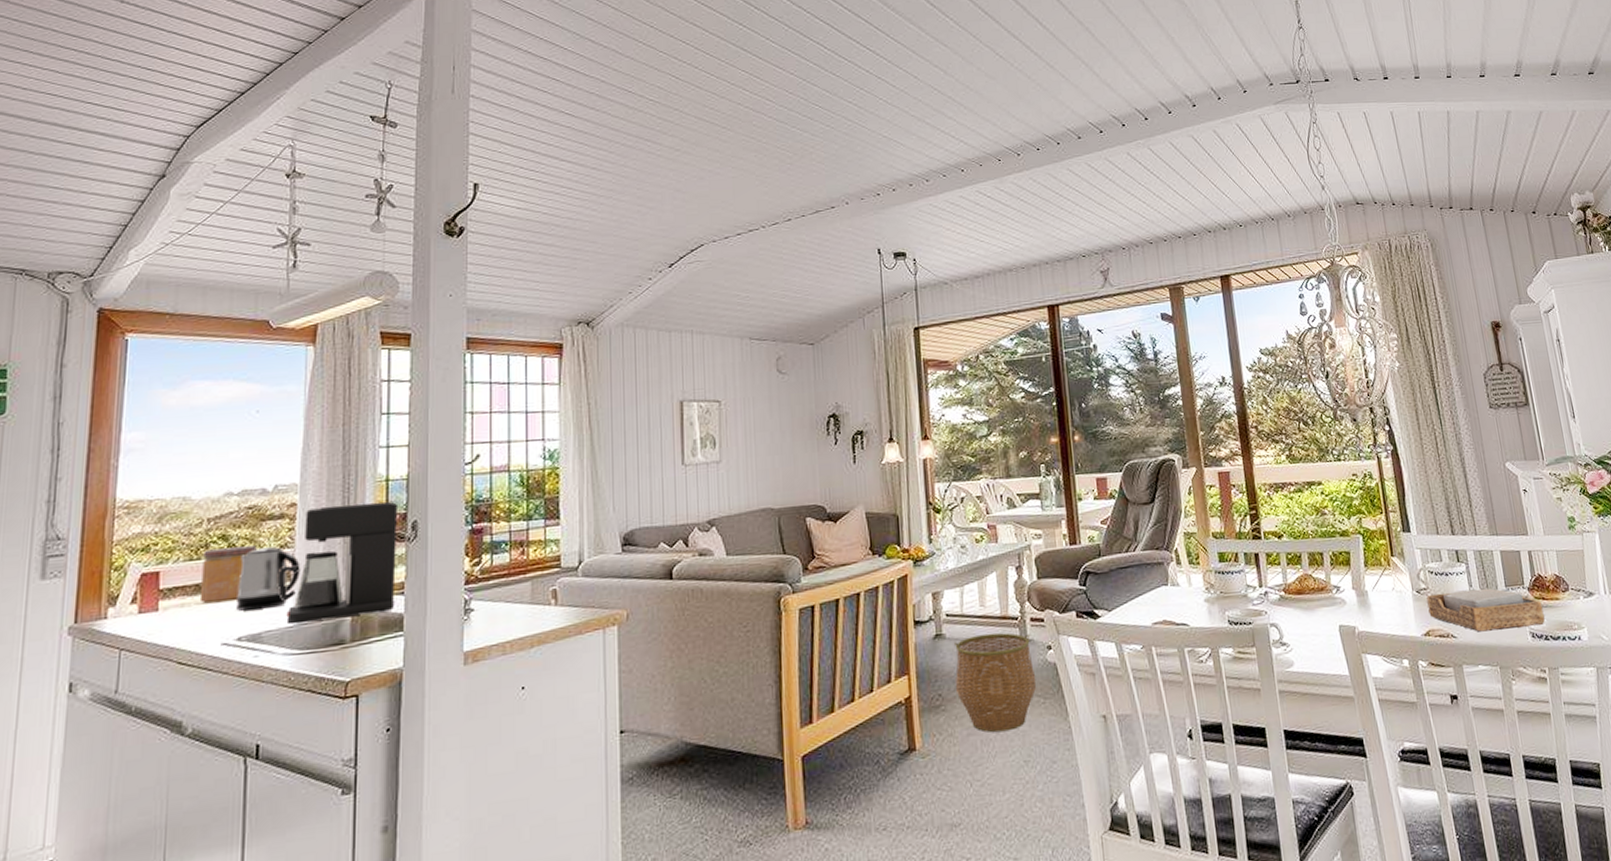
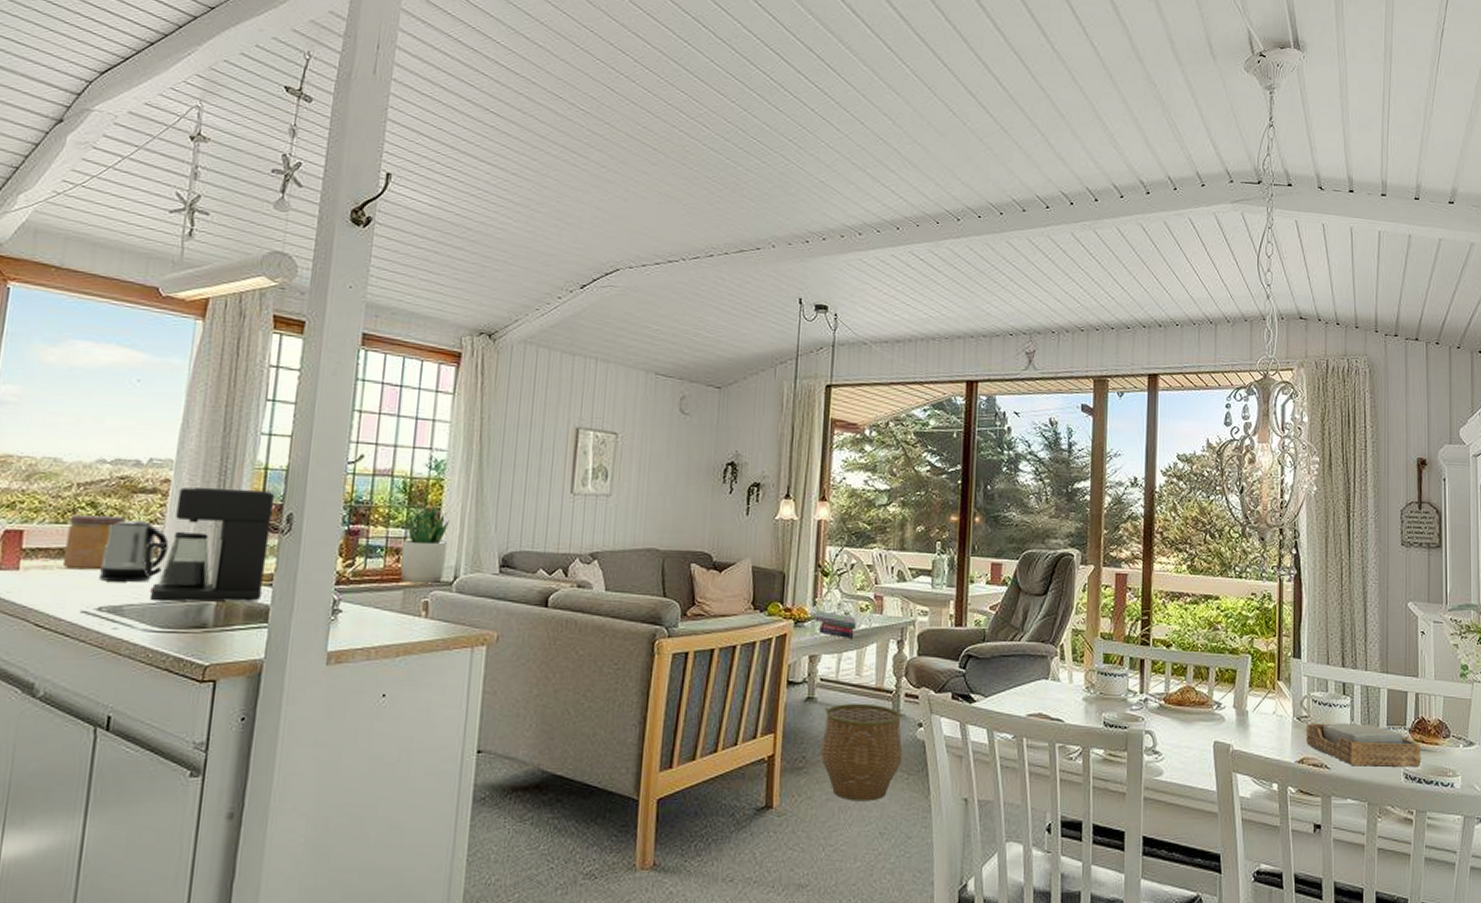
planter: none [526,491,569,574] -> present [400,503,450,584]
books: none [932,547,974,571] -> present [815,610,856,638]

